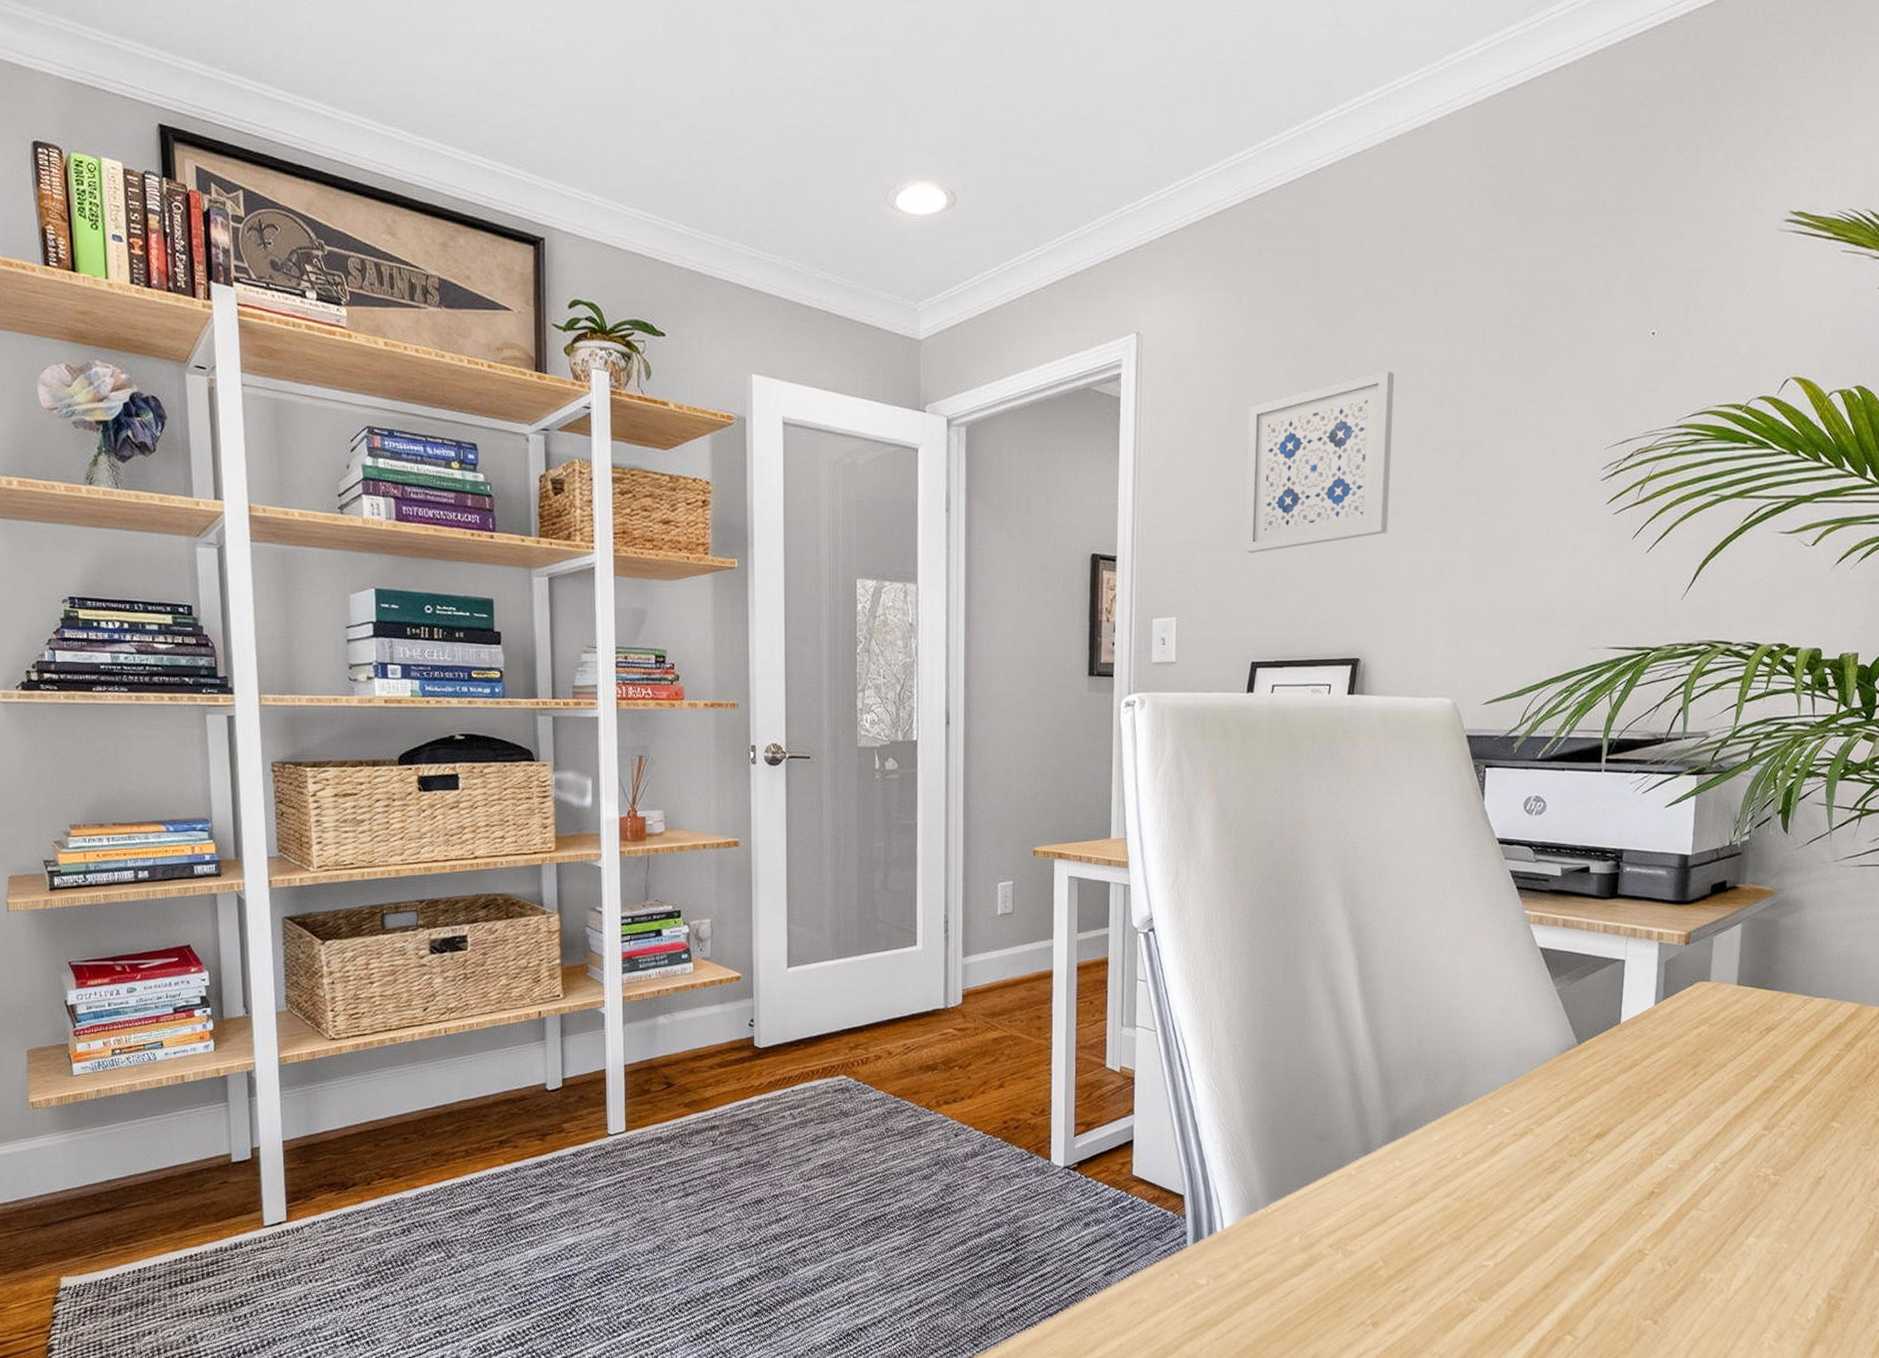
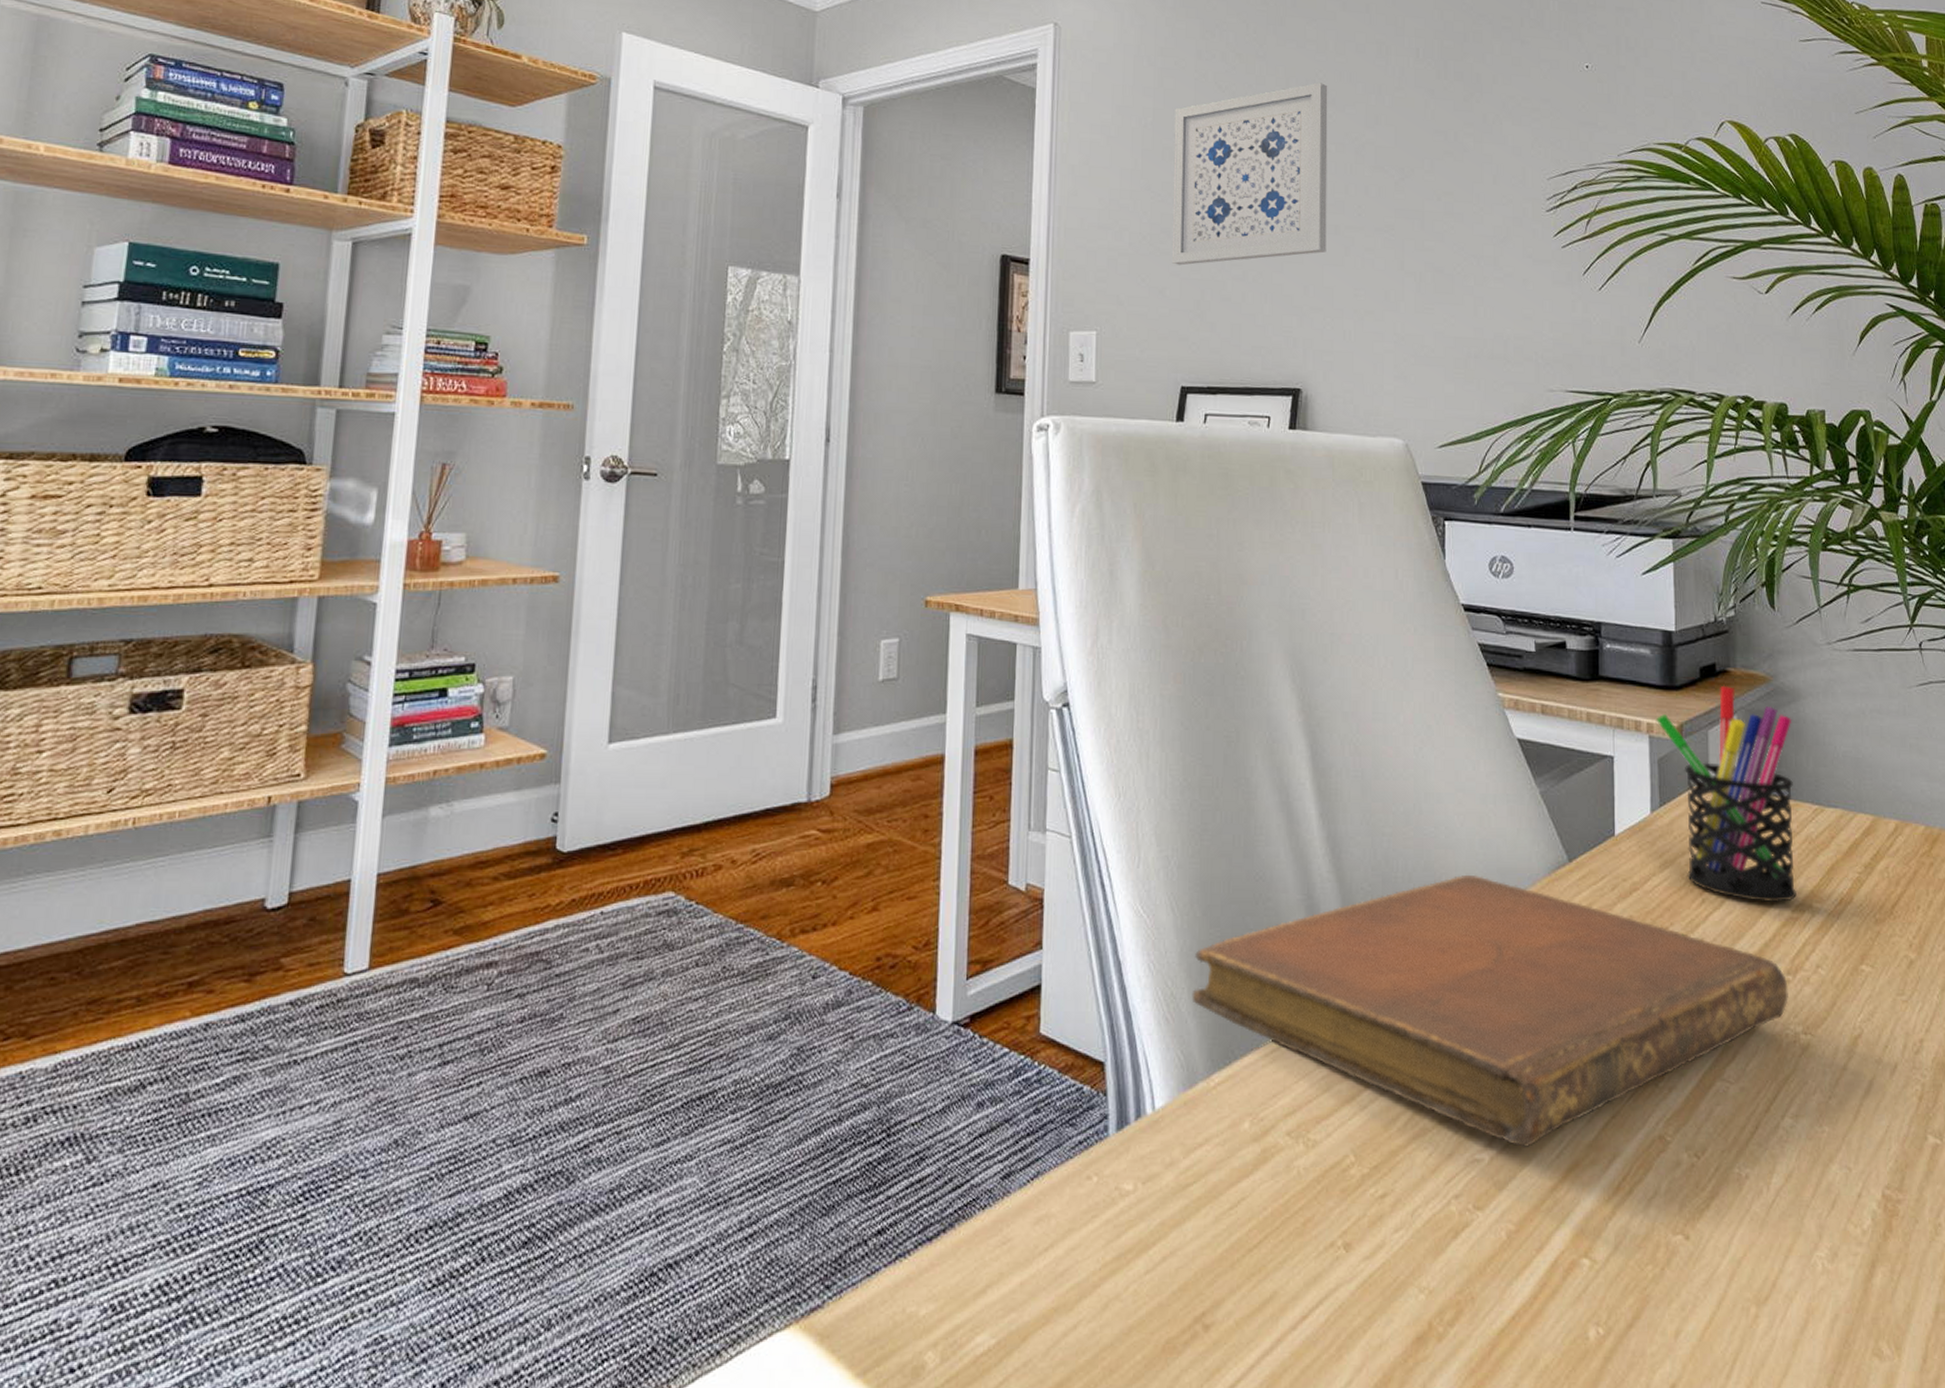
notebook: none [1254,1055,1764,1257] -> present [1191,874,1788,1147]
pen holder: none [1666,899,1793,1075] -> present [1655,685,1798,903]

